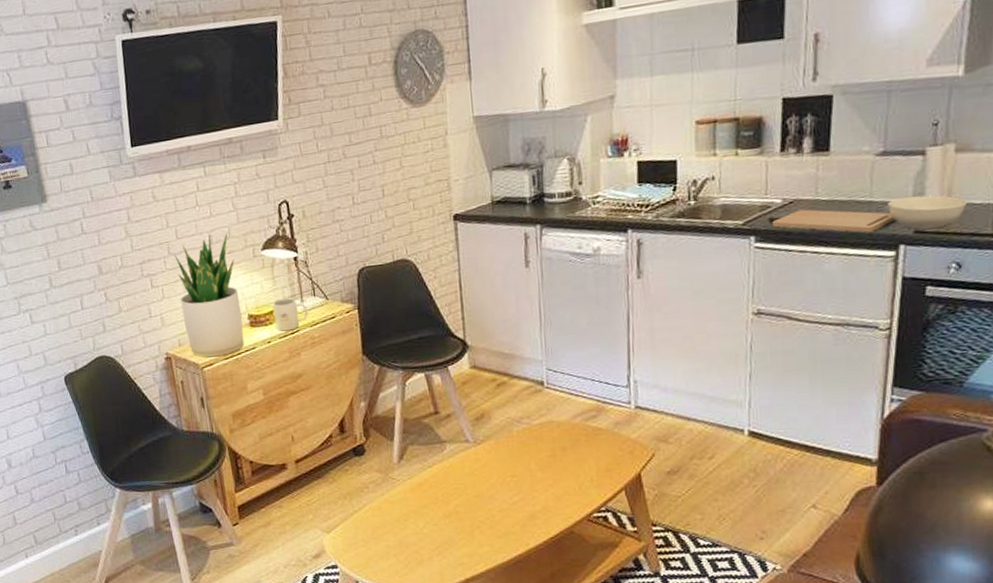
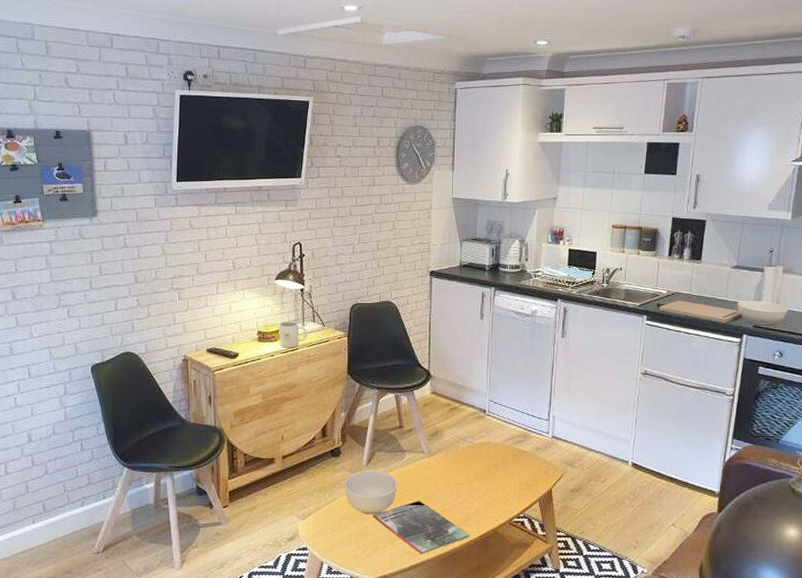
planter: present [174,233,245,358] -> none [202,262,252,363]
bowl: none [373,468,440,522] -> present [344,470,398,515]
magazine: none [413,500,538,565] -> present [373,501,470,555]

